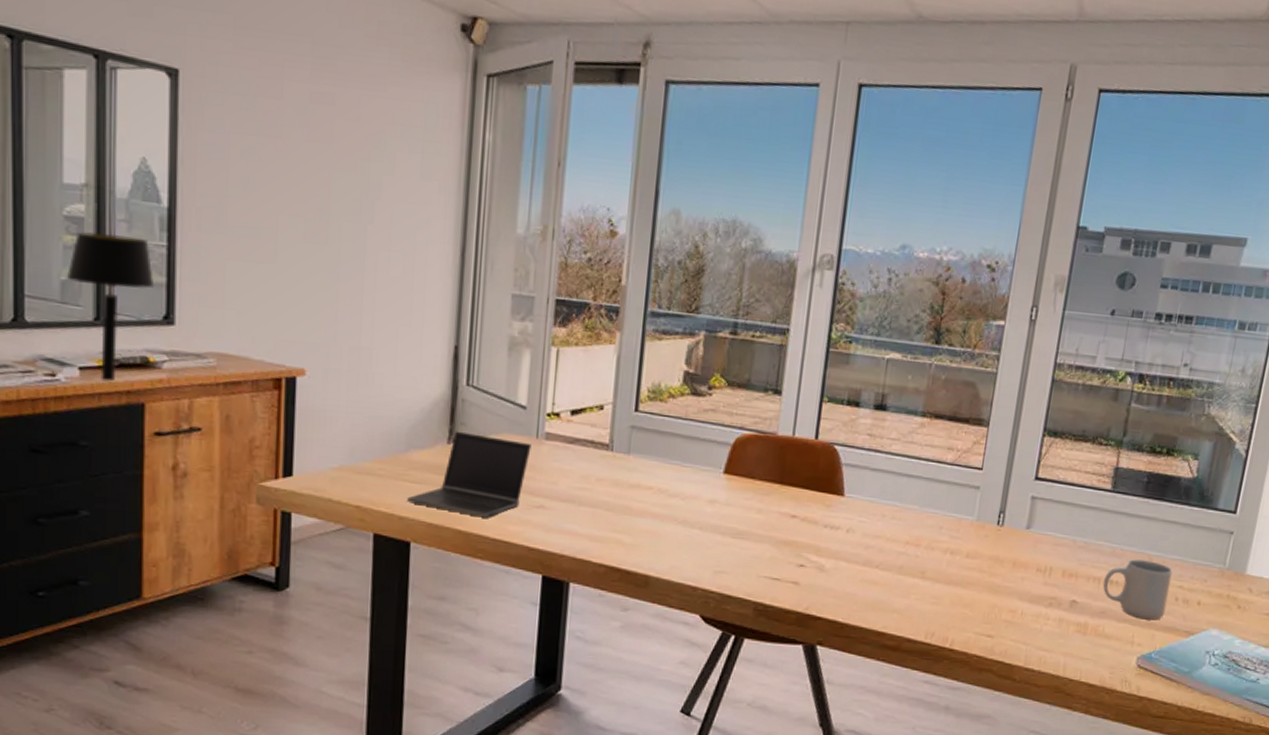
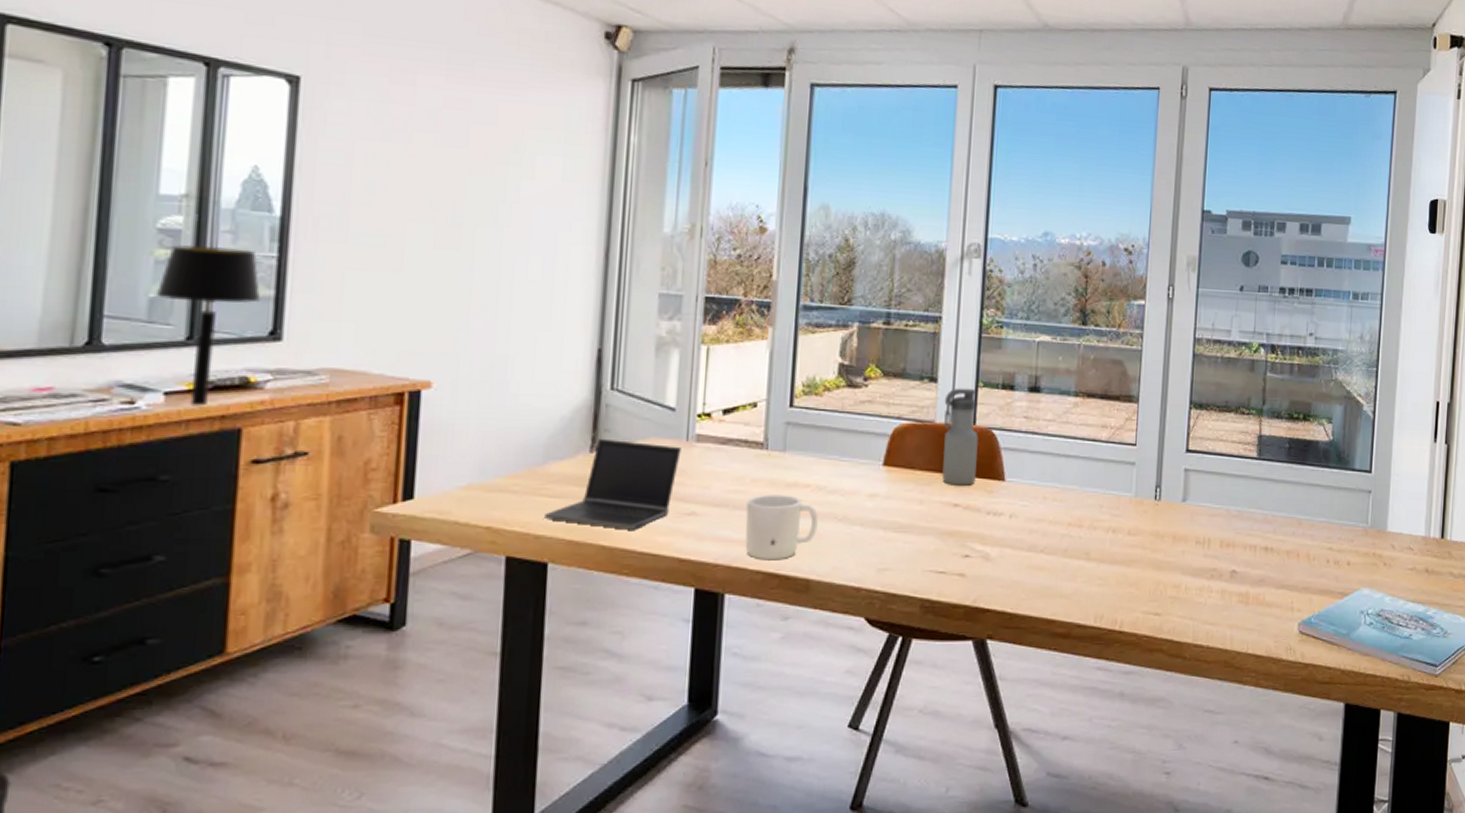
mug: none [589,493,659,556] -> present [745,494,818,561]
water bottle: none [781,401,820,499] -> present [942,388,978,487]
cup: present [1102,559,1173,620] -> none [1259,525,1321,584]

